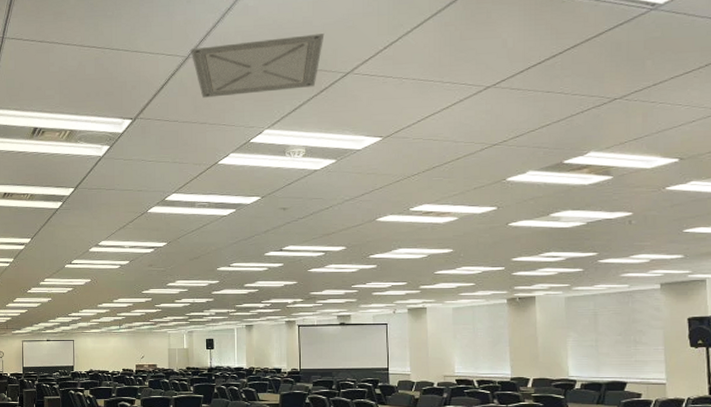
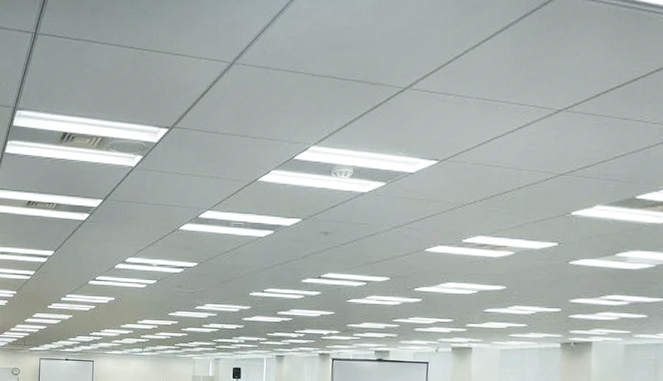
ceiling vent: present [190,34,325,98] -> none [236,43,383,108]

